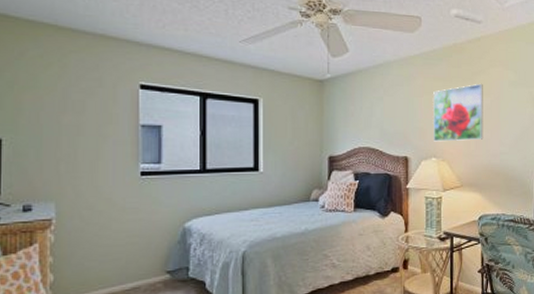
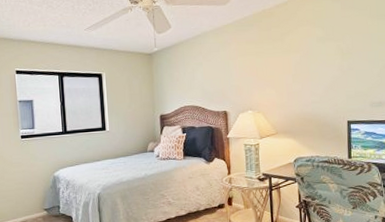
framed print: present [433,83,484,142] -> none [246,42,295,97]

